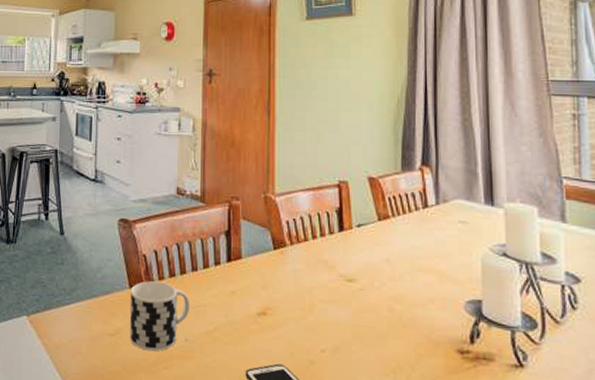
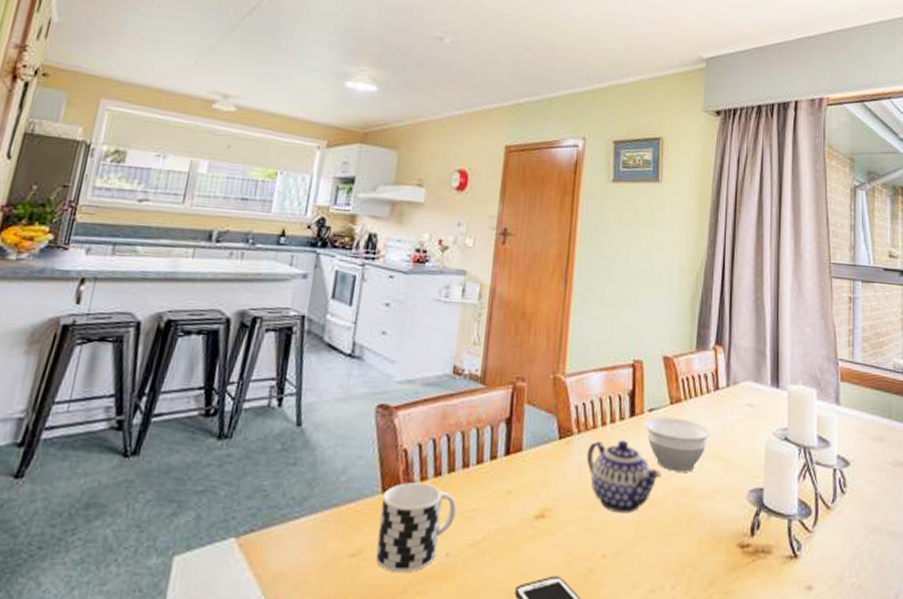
teapot: none [300,251,373,316] -> present [586,440,661,514]
bowl: none [353,231,422,282] -> present [643,416,711,472]

